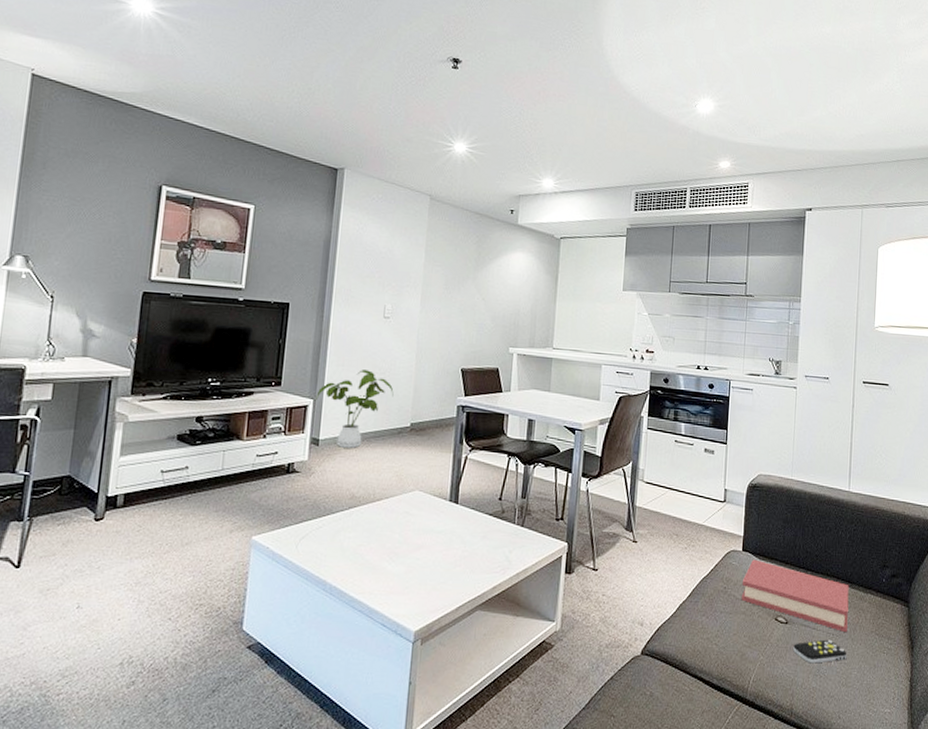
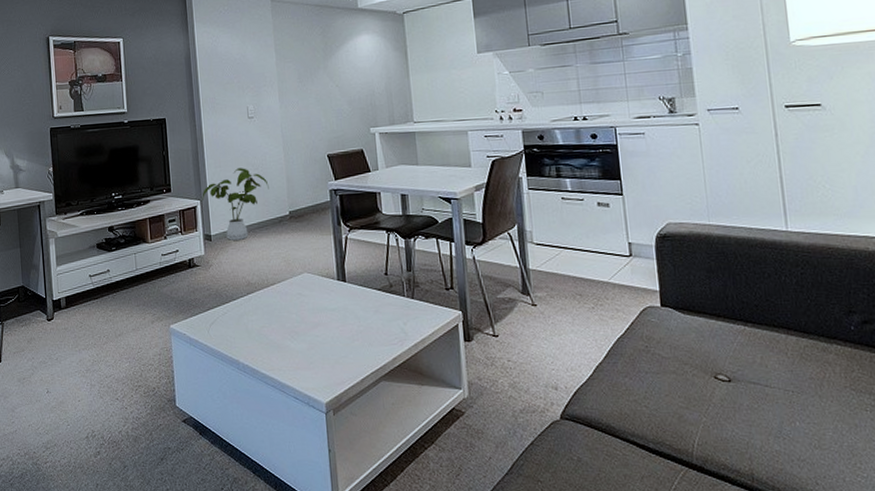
hardback book: present [741,559,849,633] -> none [666,314,811,389]
remote control: present [793,639,847,664] -> none [743,397,816,424]

